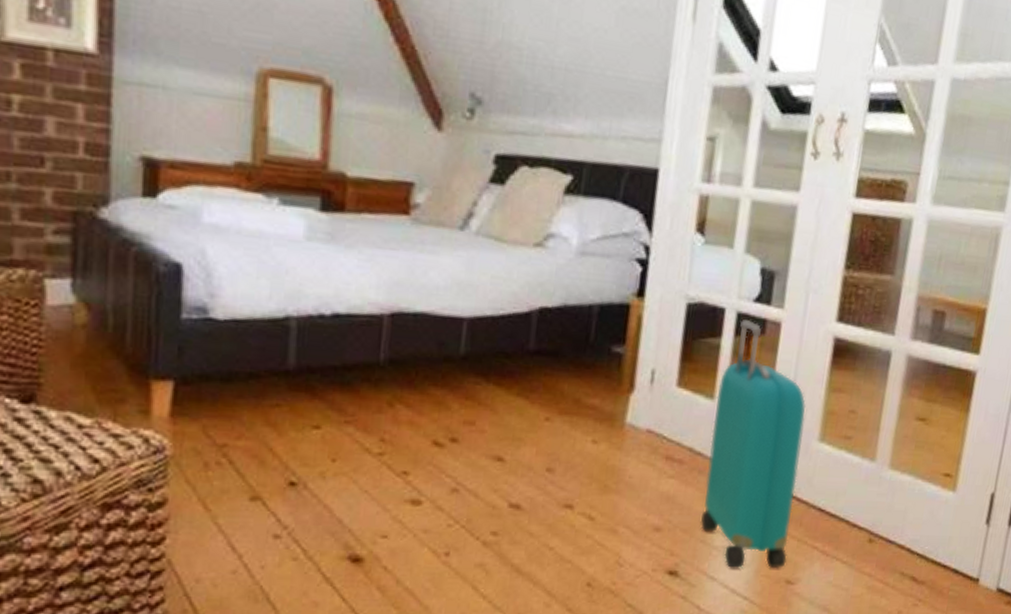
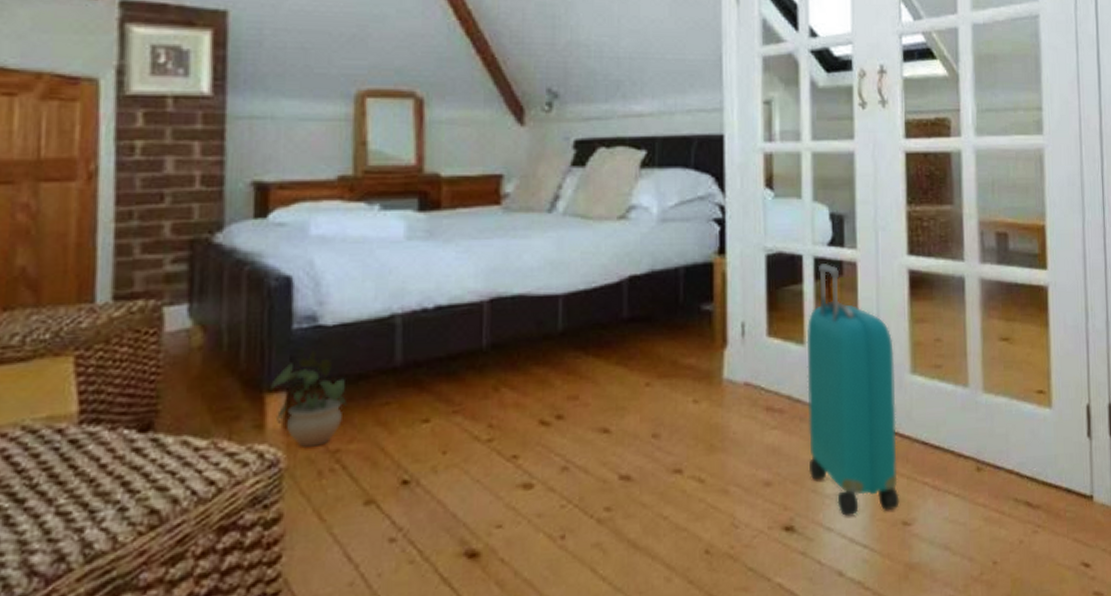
potted plant: none [155,341,237,440] -> present [269,348,348,448]

